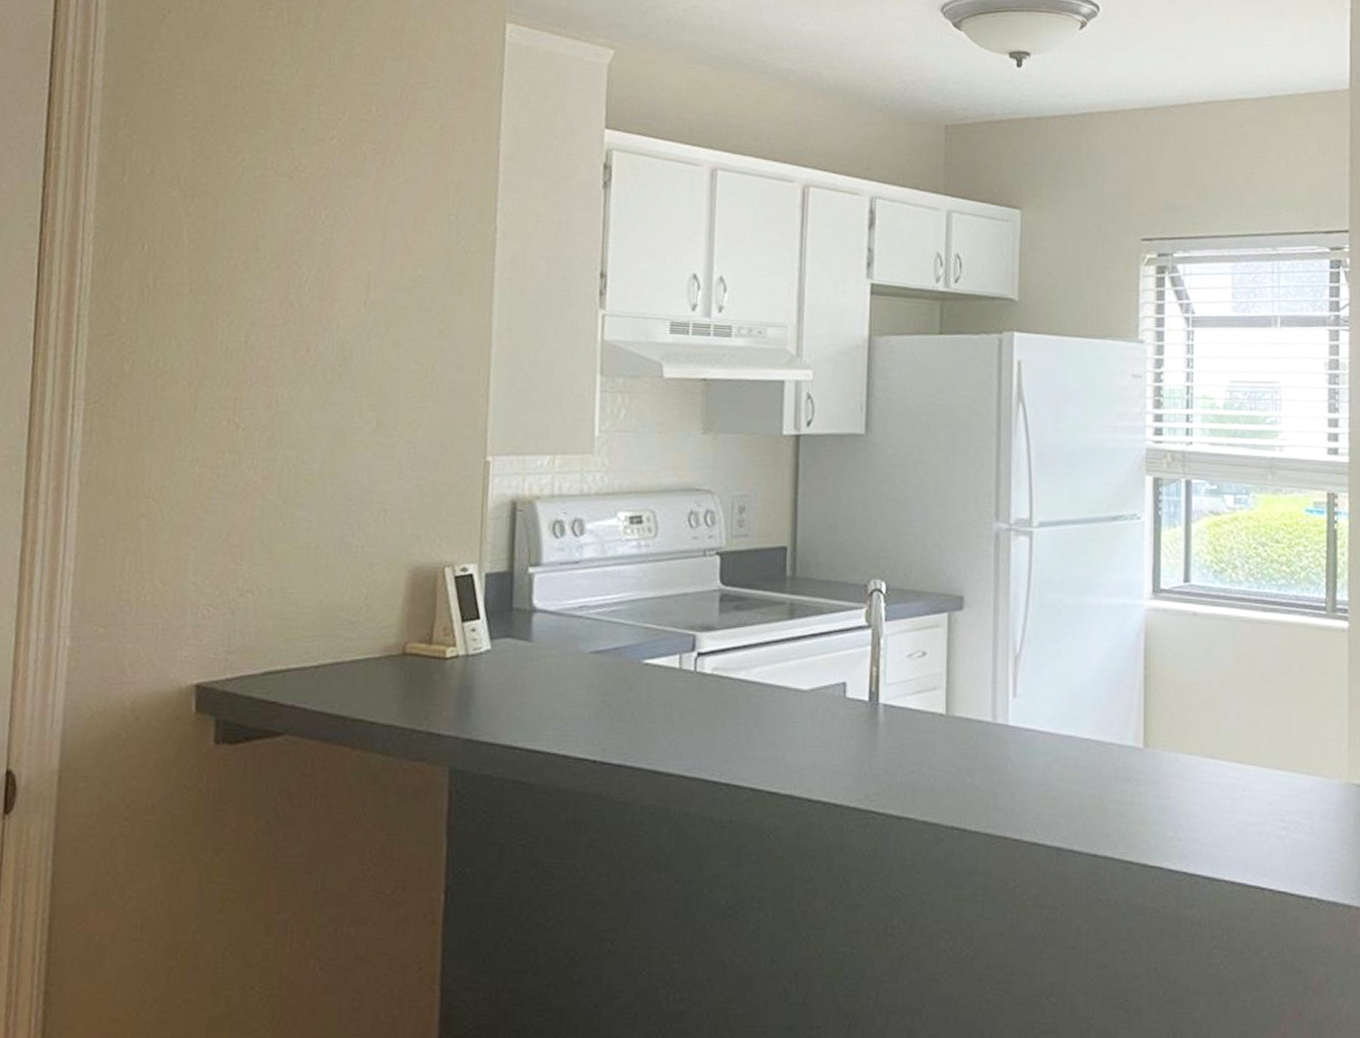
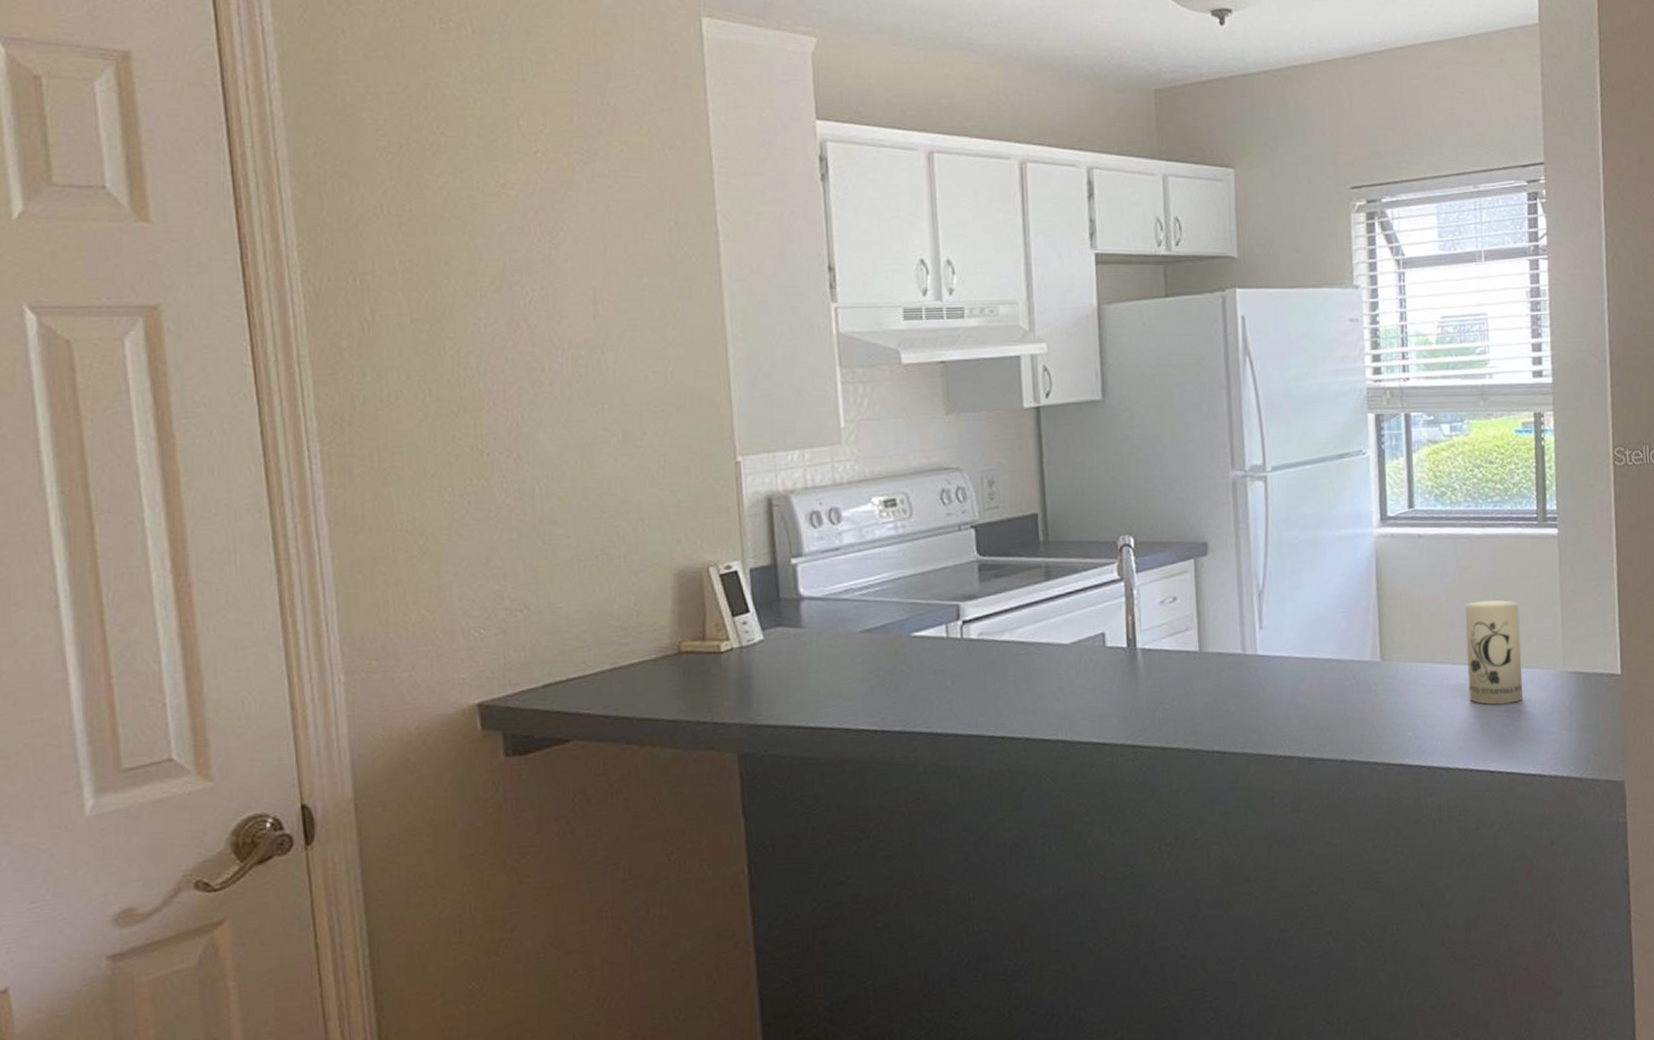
candle: none [1240,692,1302,814] -> present [1464,600,1523,705]

